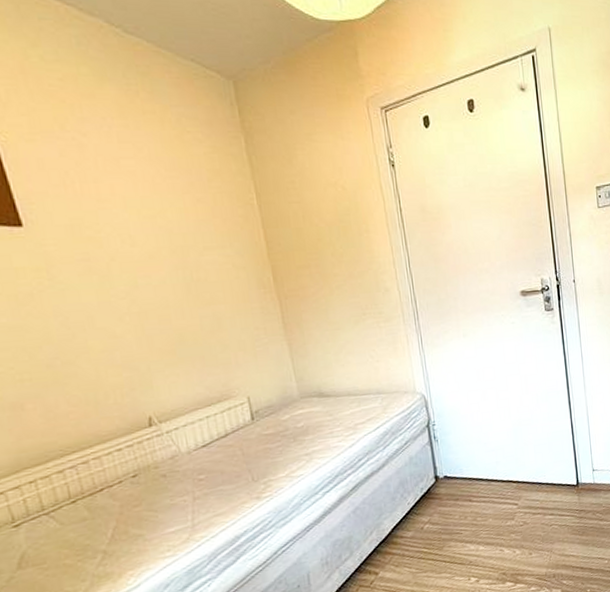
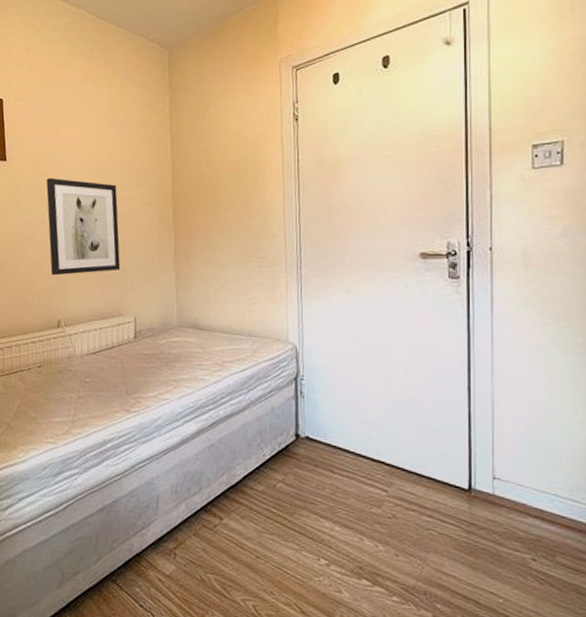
wall art: none [92,244,220,366] -> present [46,177,121,276]

